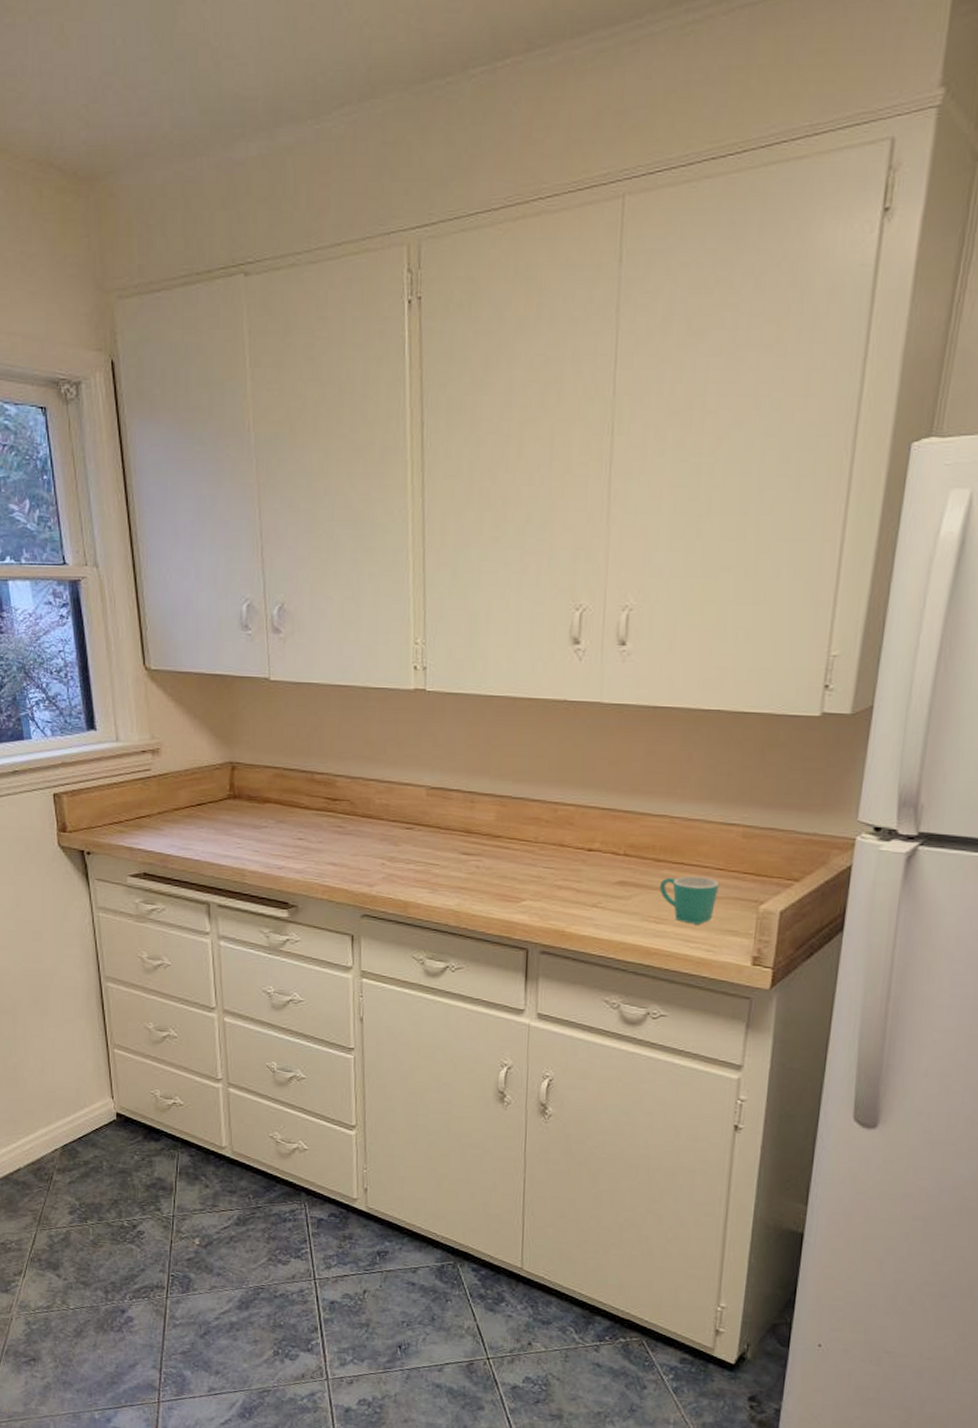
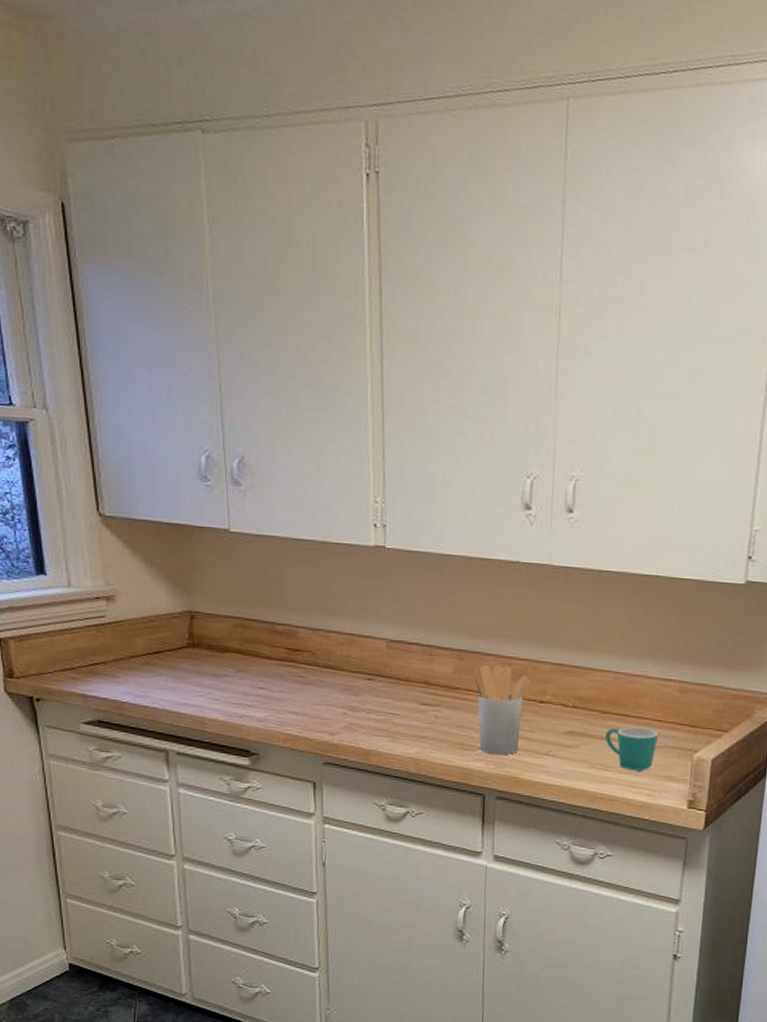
utensil holder: none [517,811,579,907] -> present [474,665,531,755]

